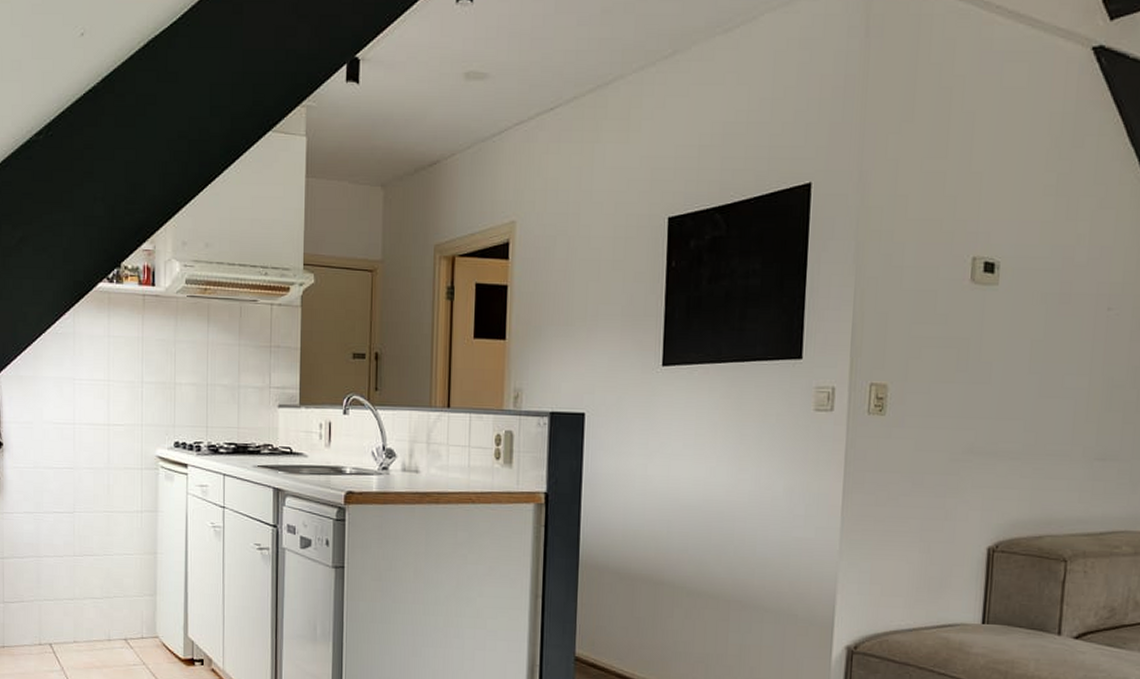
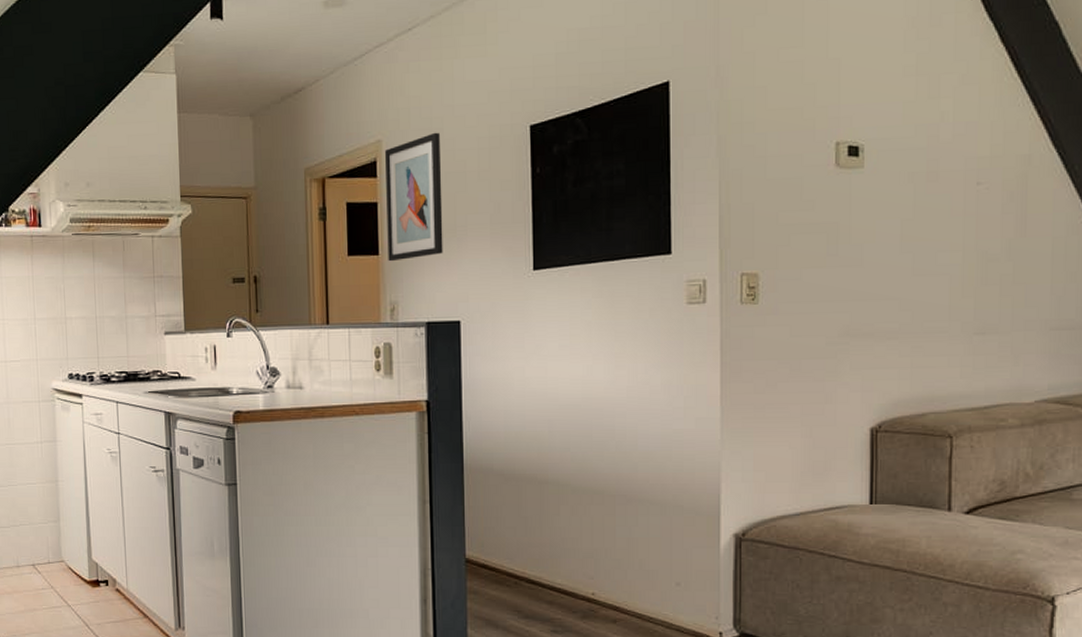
wall art: none [515,217,576,348] -> present [385,132,443,262]

